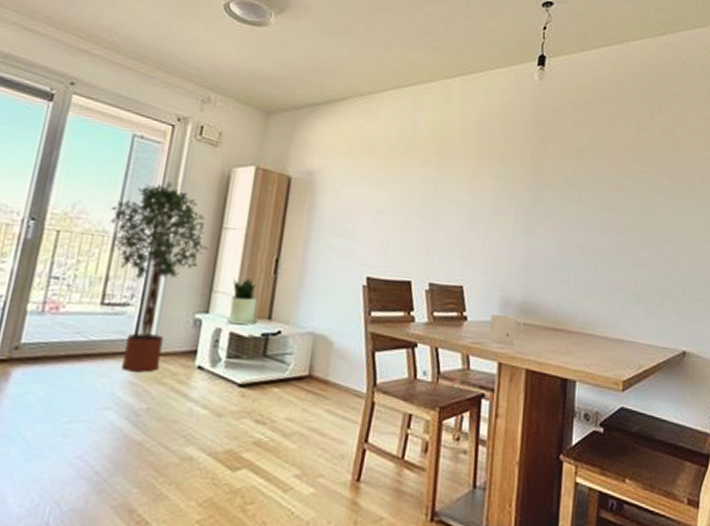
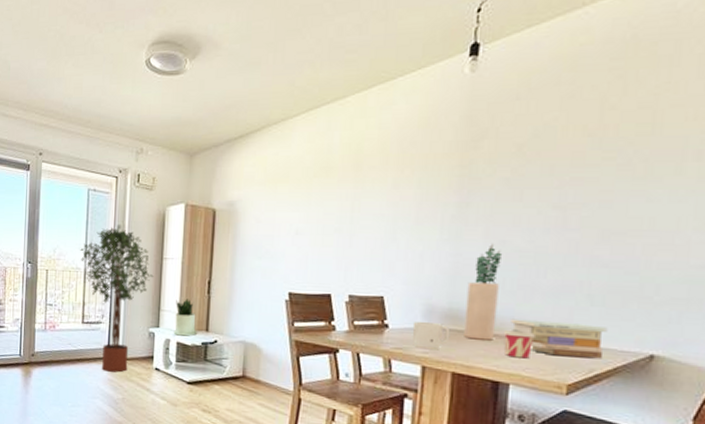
vase: none [536,240,568,336] -> present [464,244,503,341]
cup: none [569,326,596,355] -> present [503,331,535,359]
books: none [575,314,651,355] -> present [511,318,608,359]

